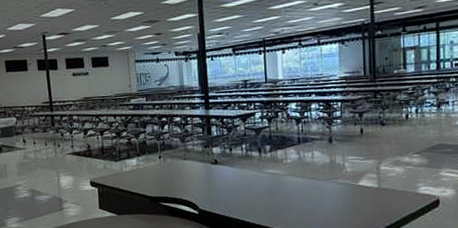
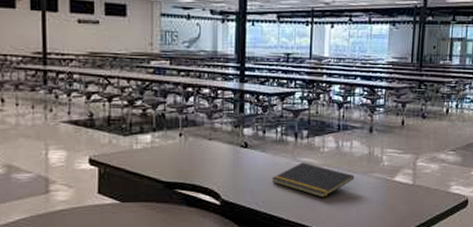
notepad: none [241,173,319,204] -> present [271,162,355,198]

